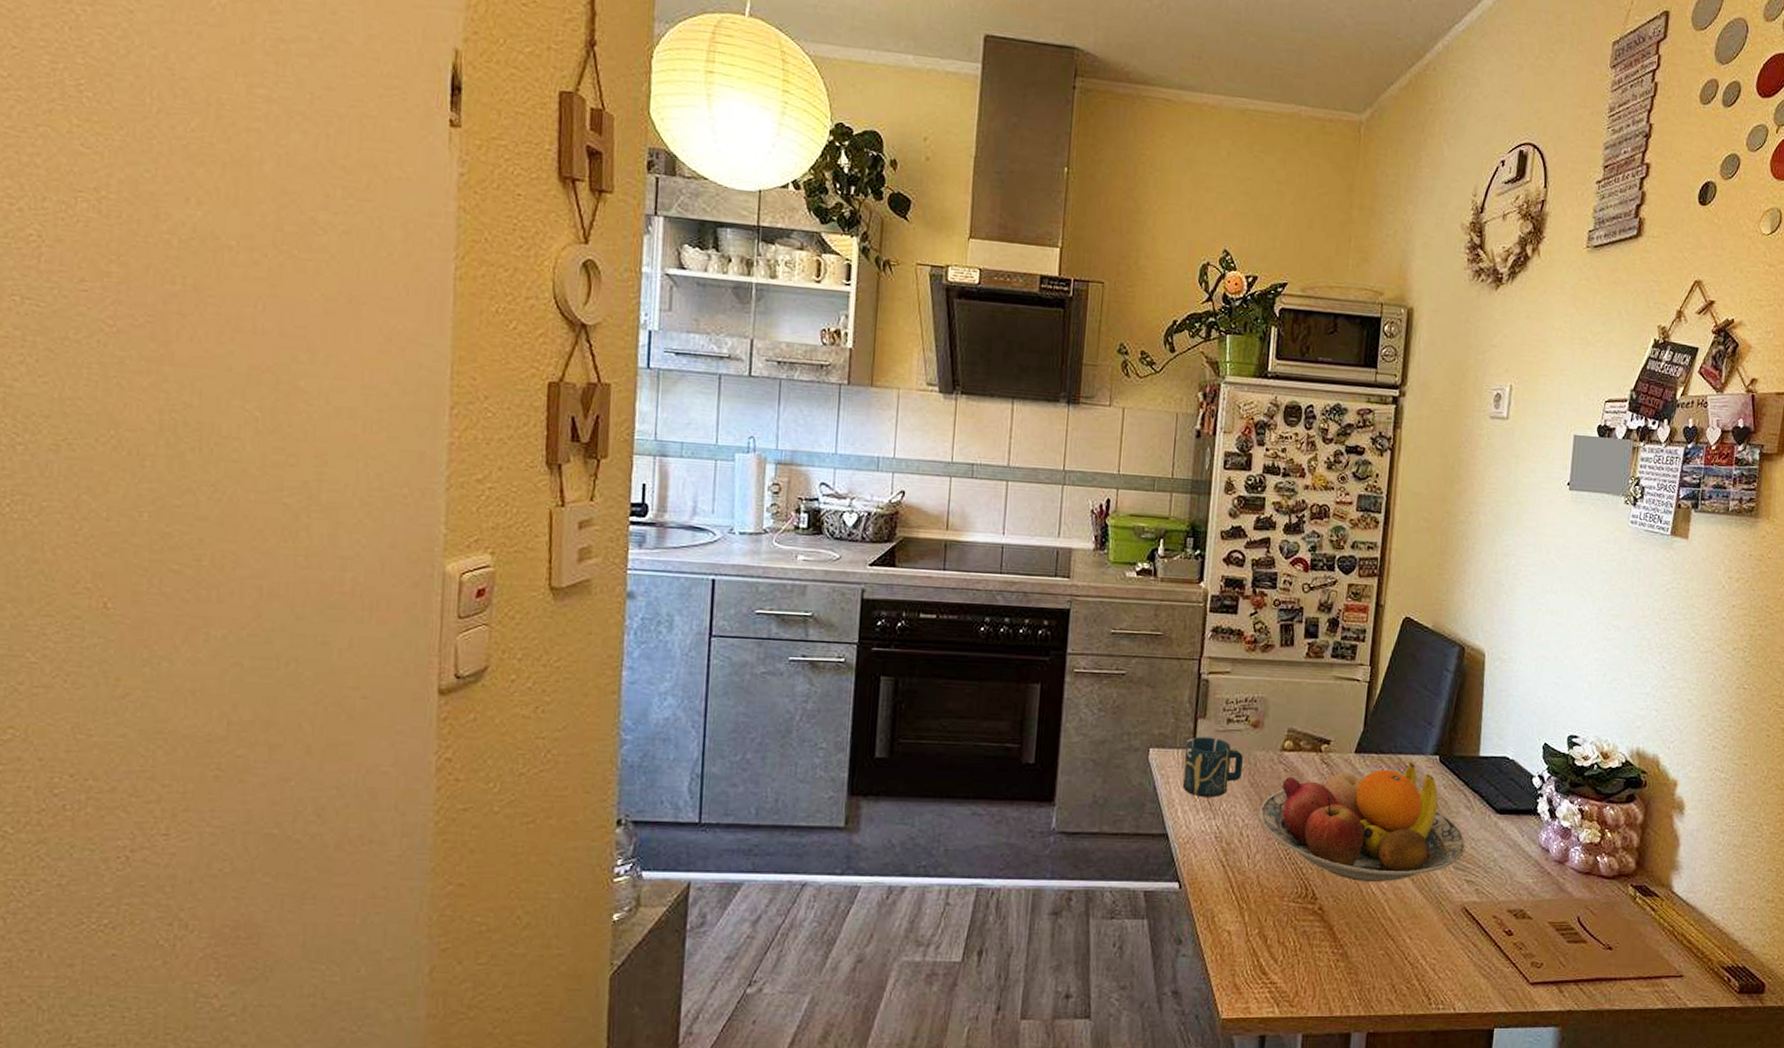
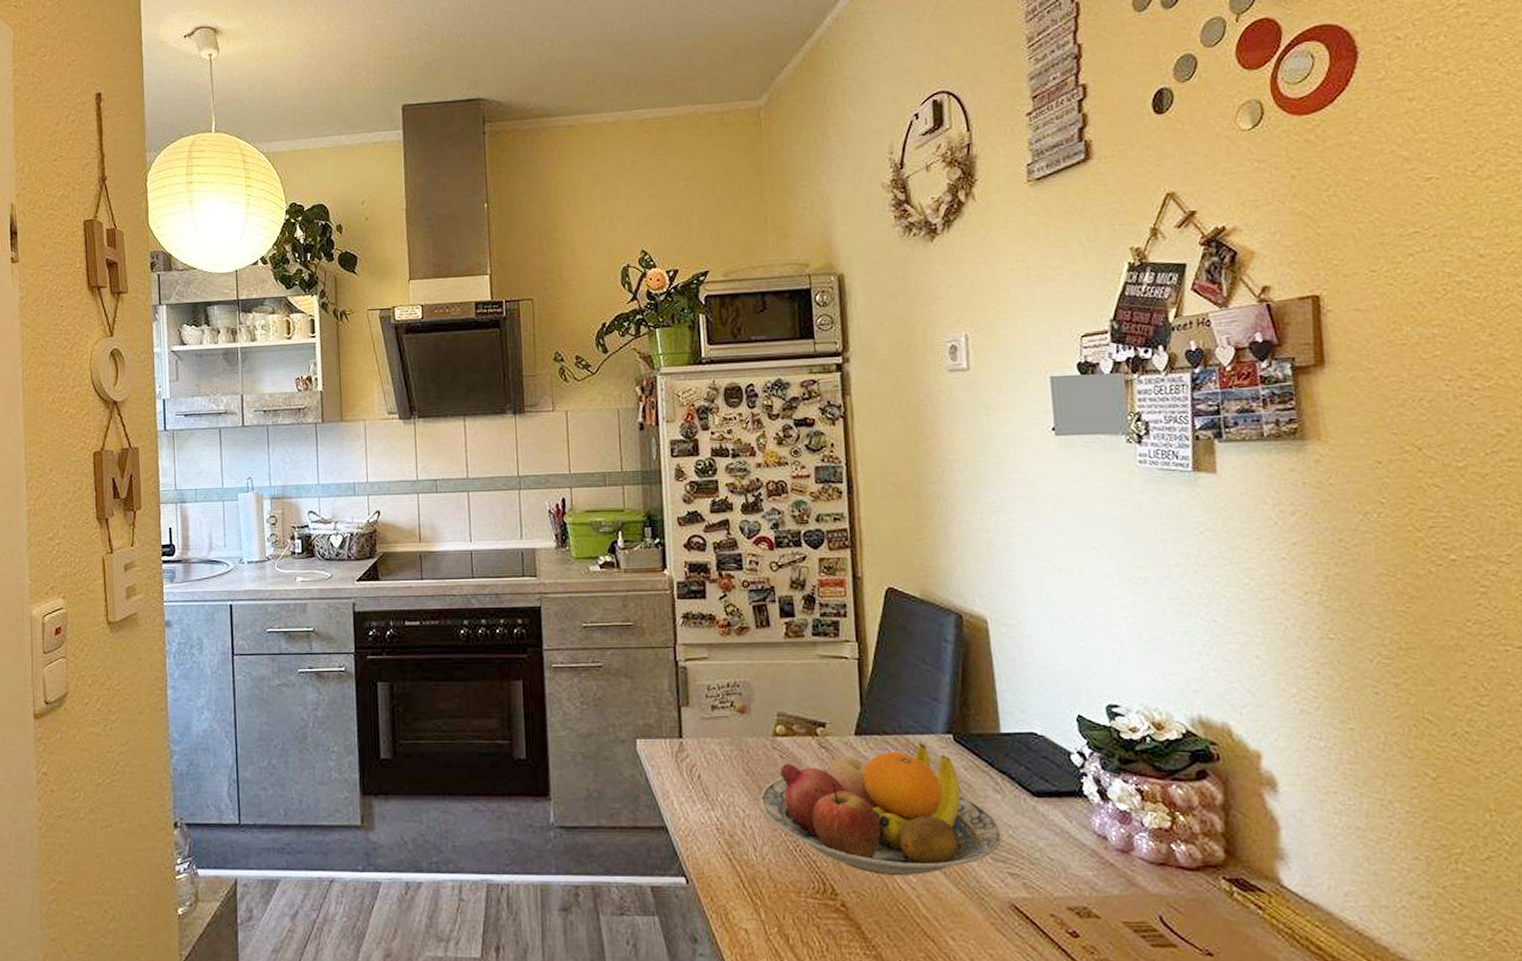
cup: present [1182,736,1243,797] -> none [672,725,735,787]

